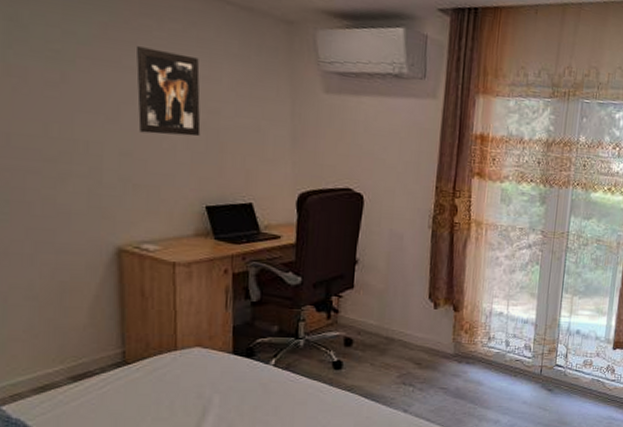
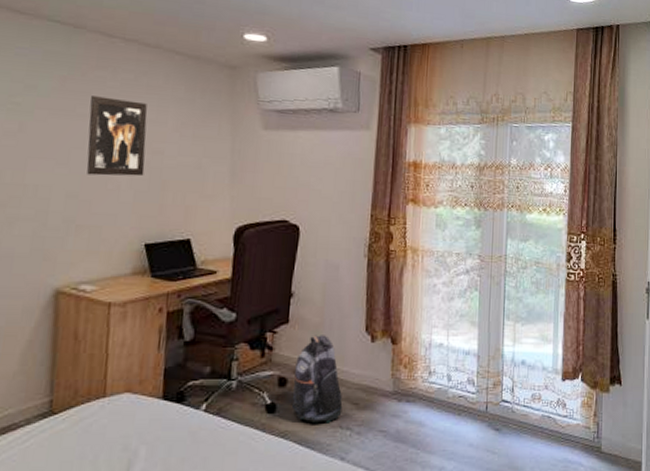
backpack: none [358,300,406,380] -> present [292,335,343,424]

